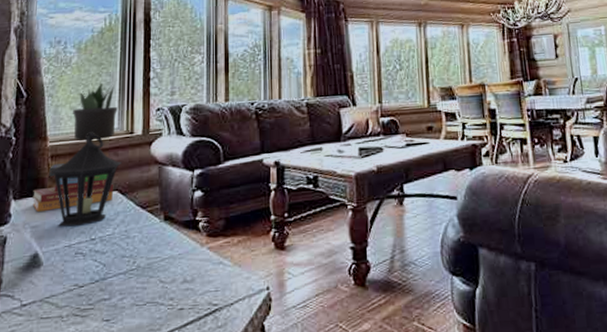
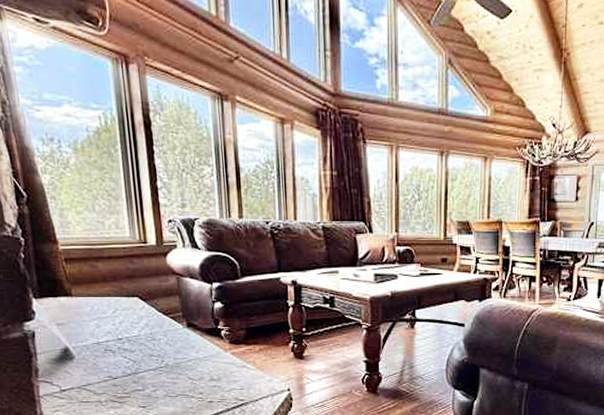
books: present [32,163,114,213] -> none [52,267,134,312]
lantern: present [49,132,122,227] -> none [65,238,139,326]
planter: present [73,82,118,141] -> none [80,188,127,247]

